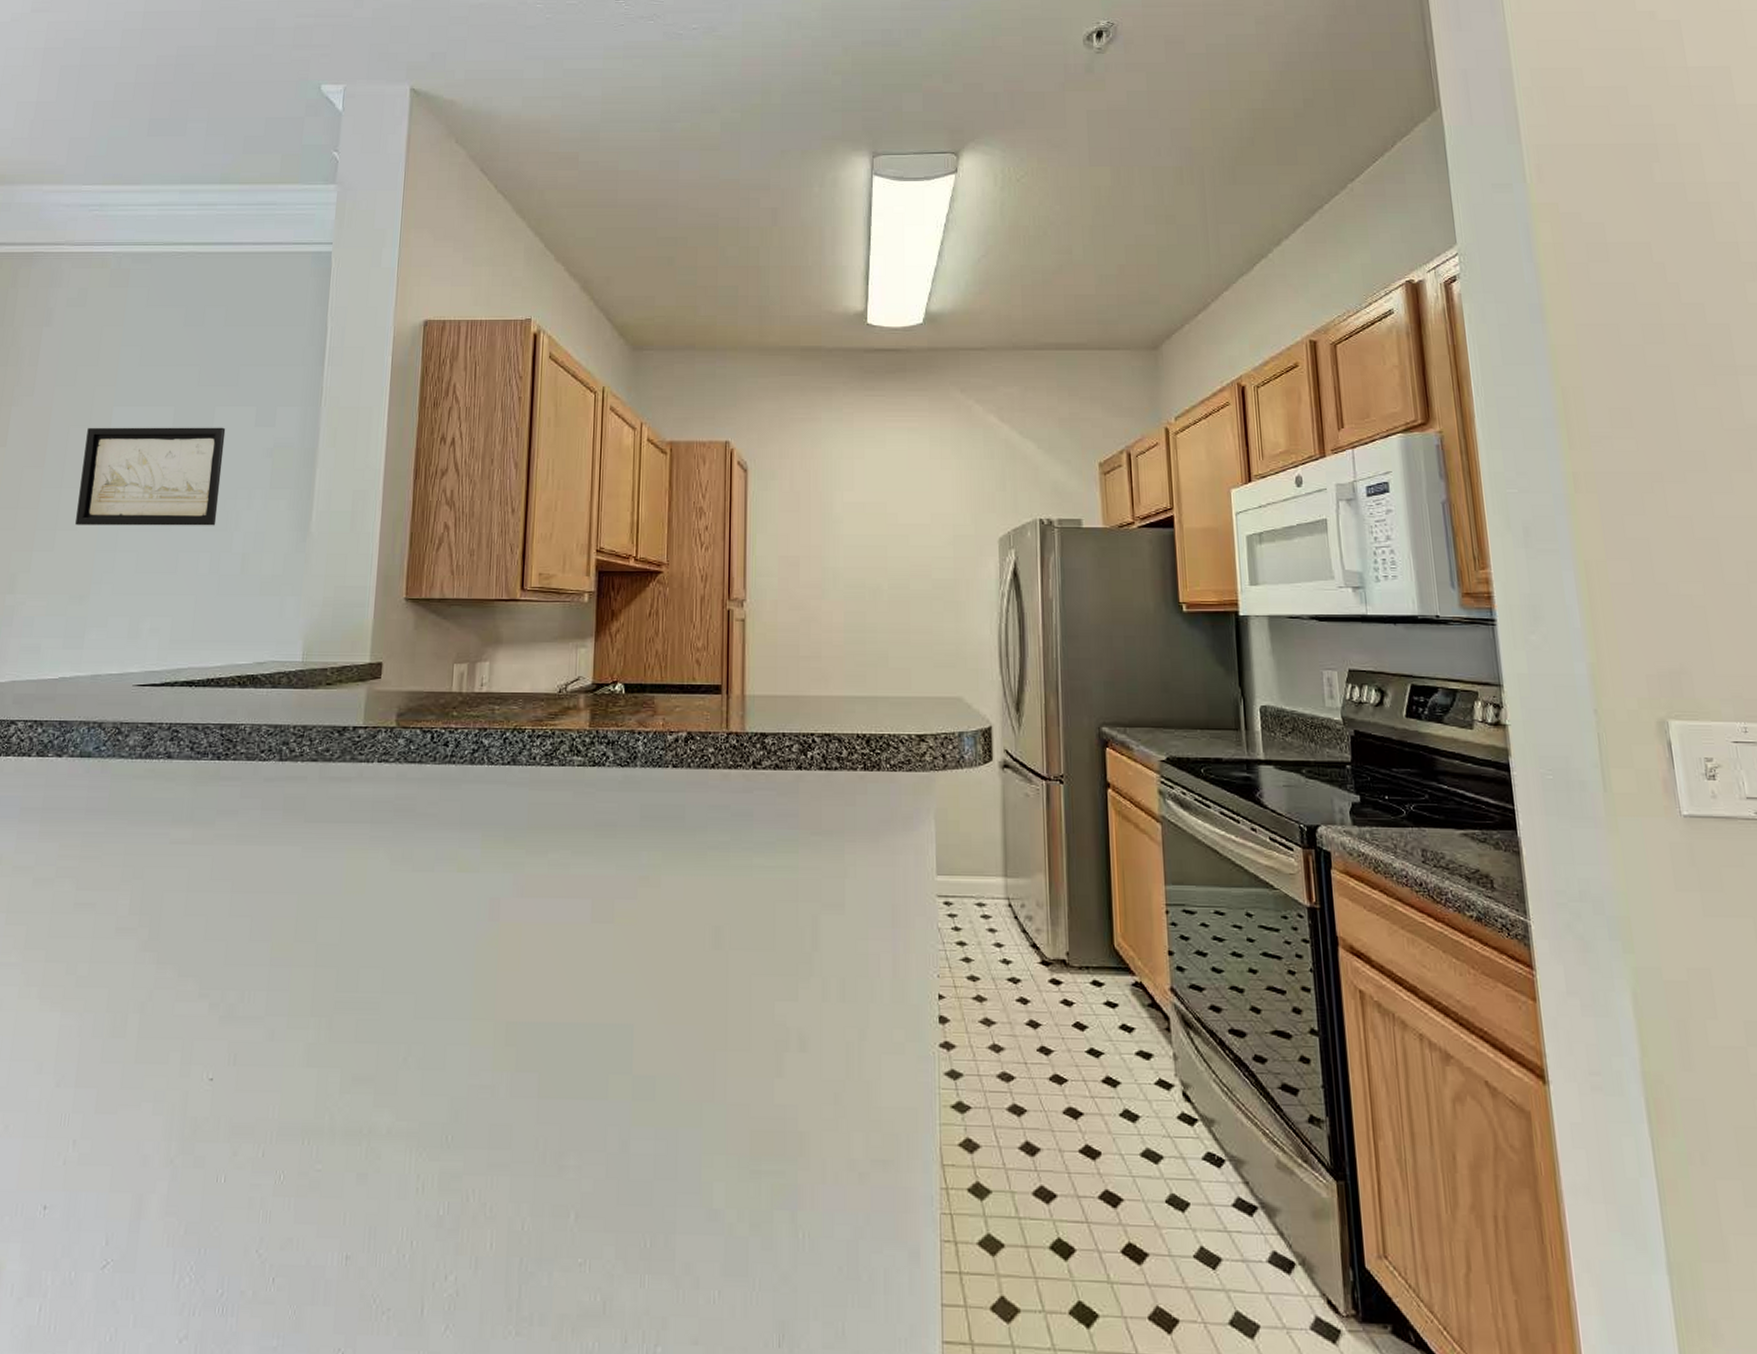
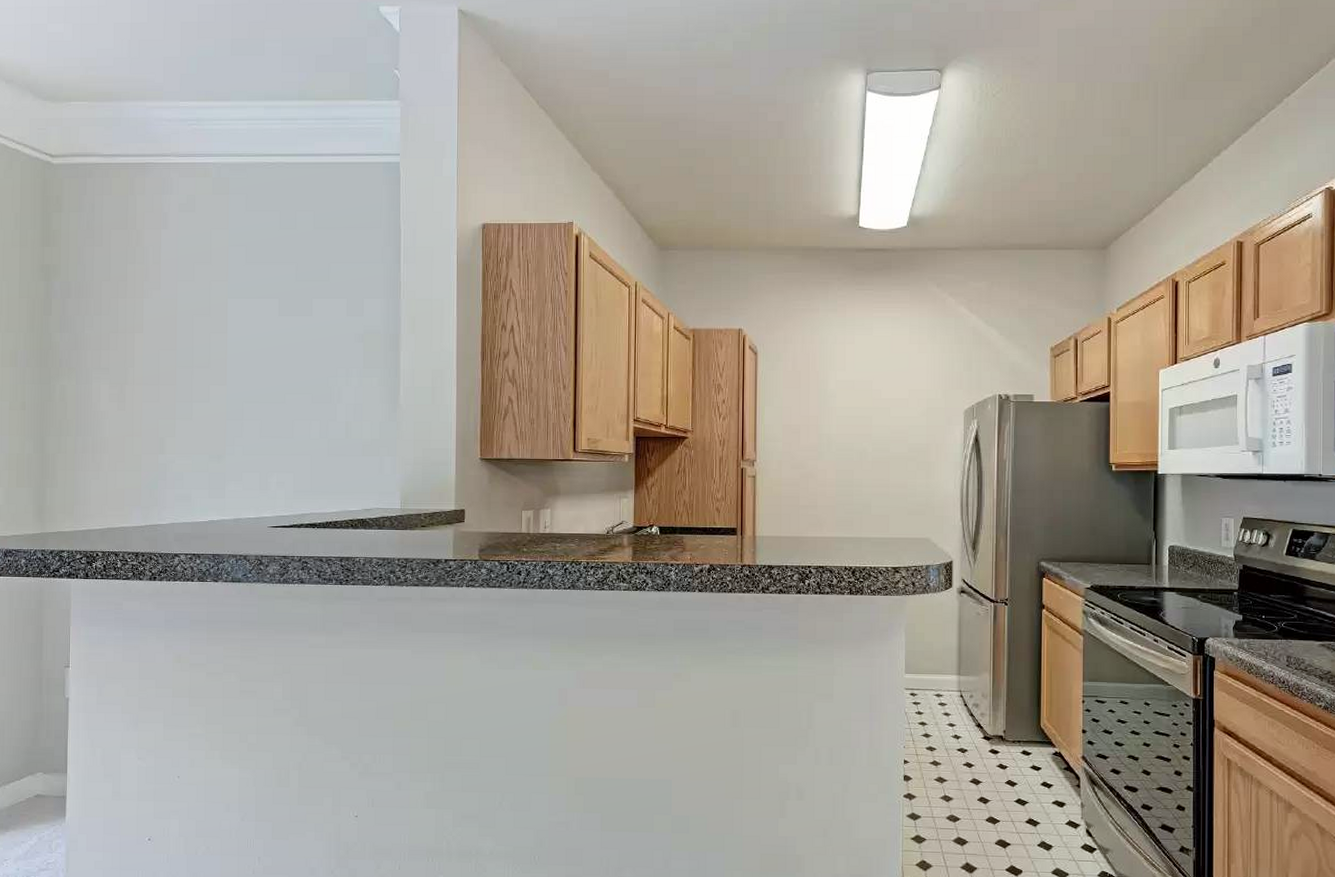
wall art: present [75,427,226,526] -> none [207,316,323,399]

